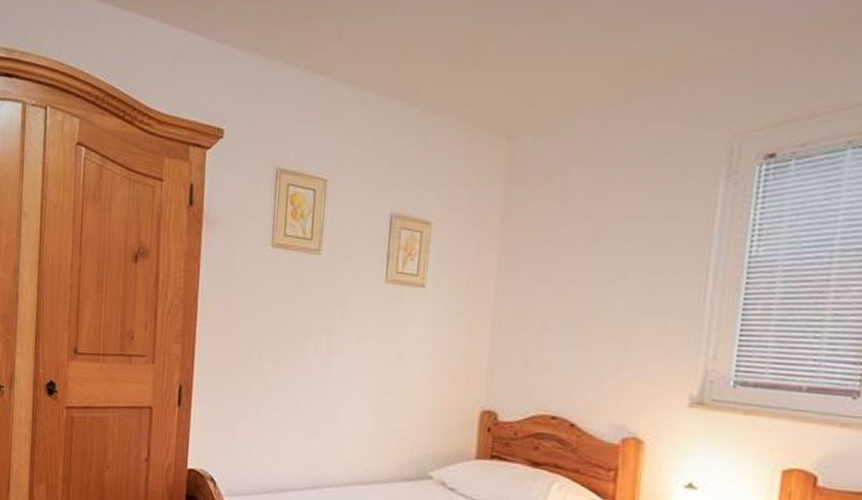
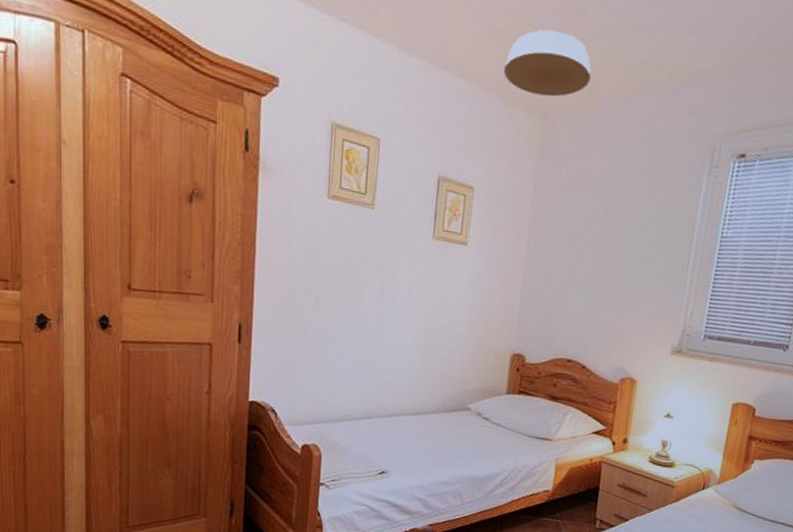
ceiling light: none [463,42,567,114] -> present [504,29,591,97]

